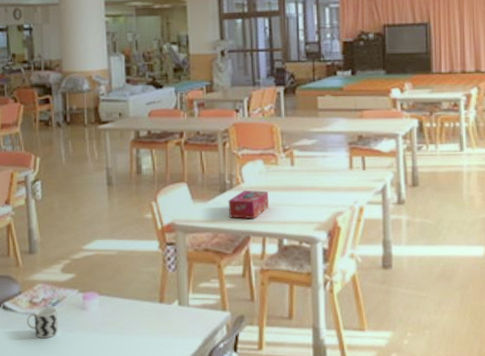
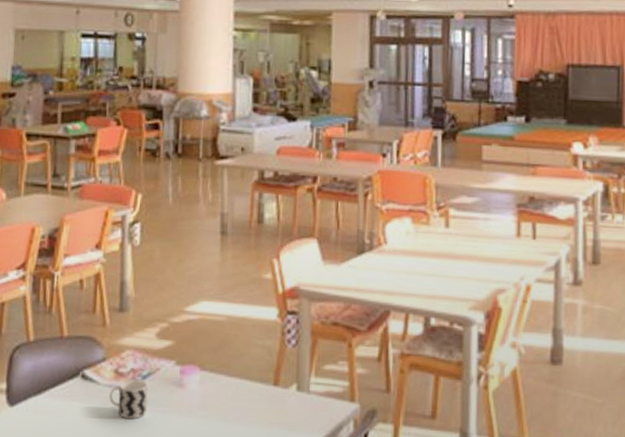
tissue box: present [228,190,269,219] -> none [365,253,416,290]

